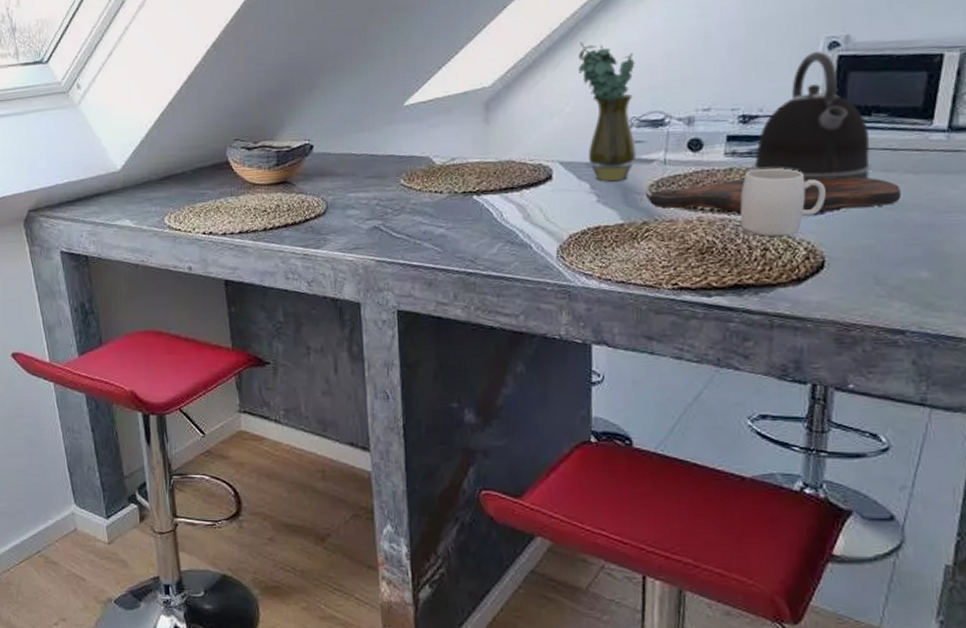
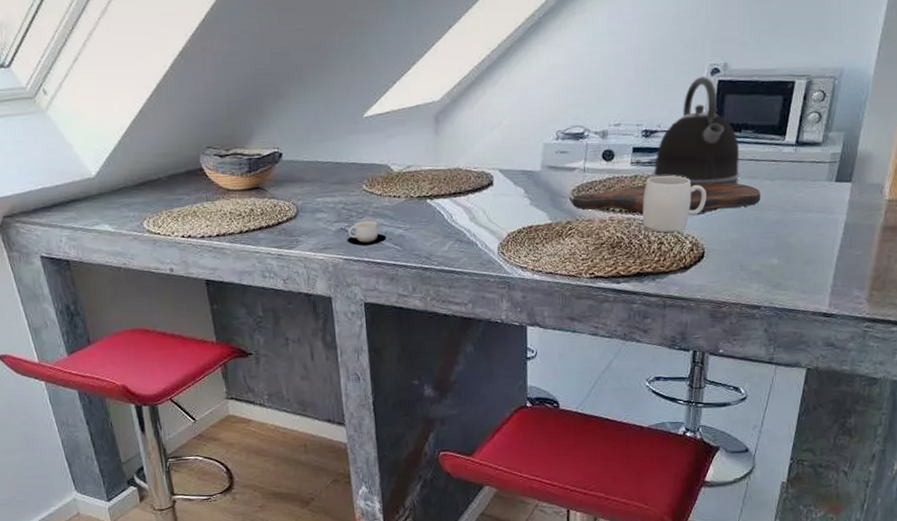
cup: none [379,218,426,247] -> present [346,220,387,246]
vase: present [577,41,637,182] -> none [513,61,562,187]

